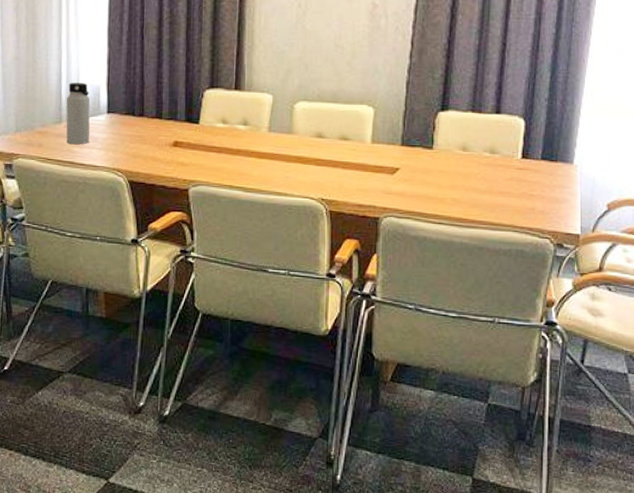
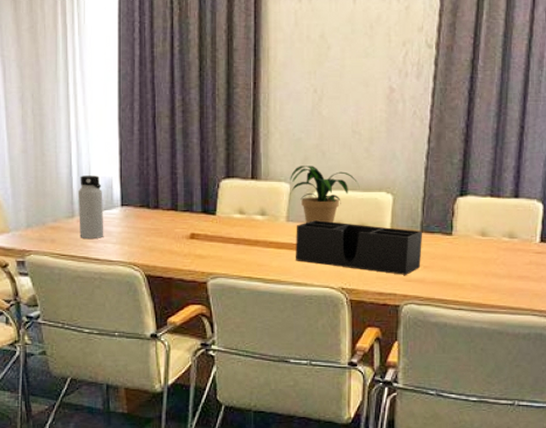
potted plant: none [272,77,341,134] -> present [290,166,360,223]
desk organizer: none [277,131,404,188] -> present [296,220,423,275]

